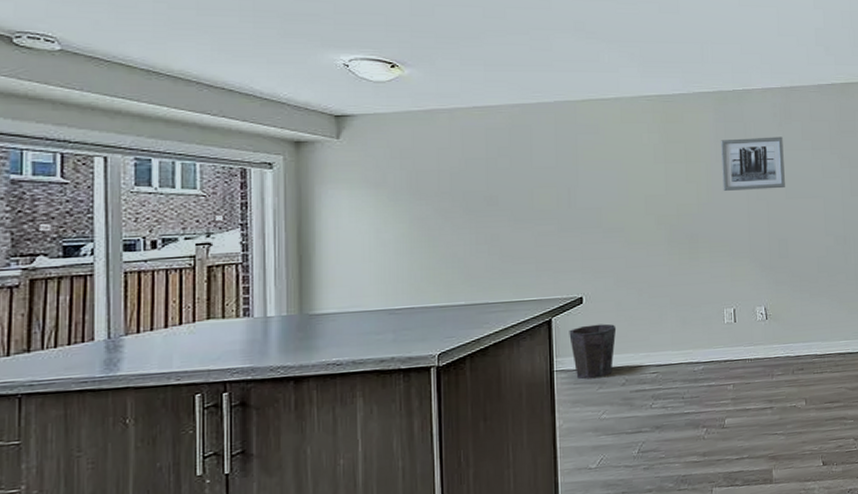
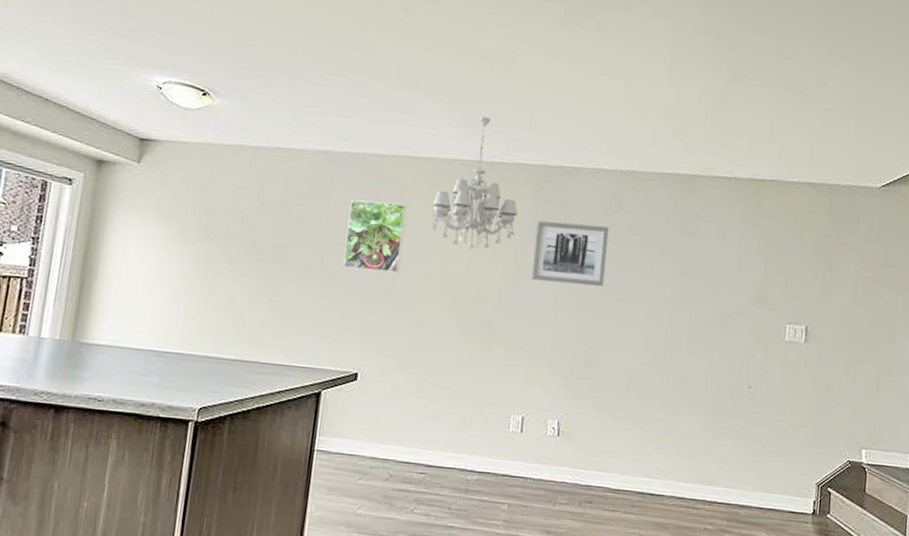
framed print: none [551,142,606,206] -> present [342,199,407,273]
waste bin: present [569,323,617,380] -> none [336,405,389,468]
chandelier: none [626,56,703,173] -> present [432,116,518,249]

